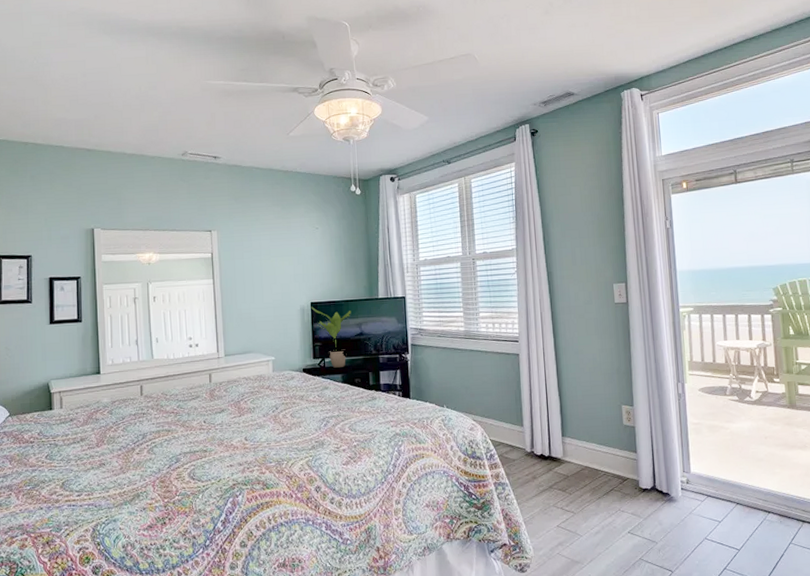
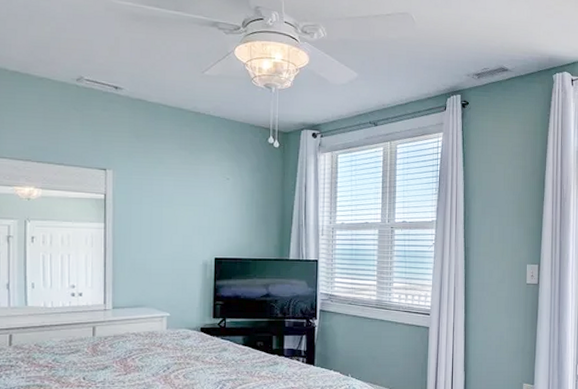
potted plant: present [311,306,351,369] -> none [215,262,259,330]

